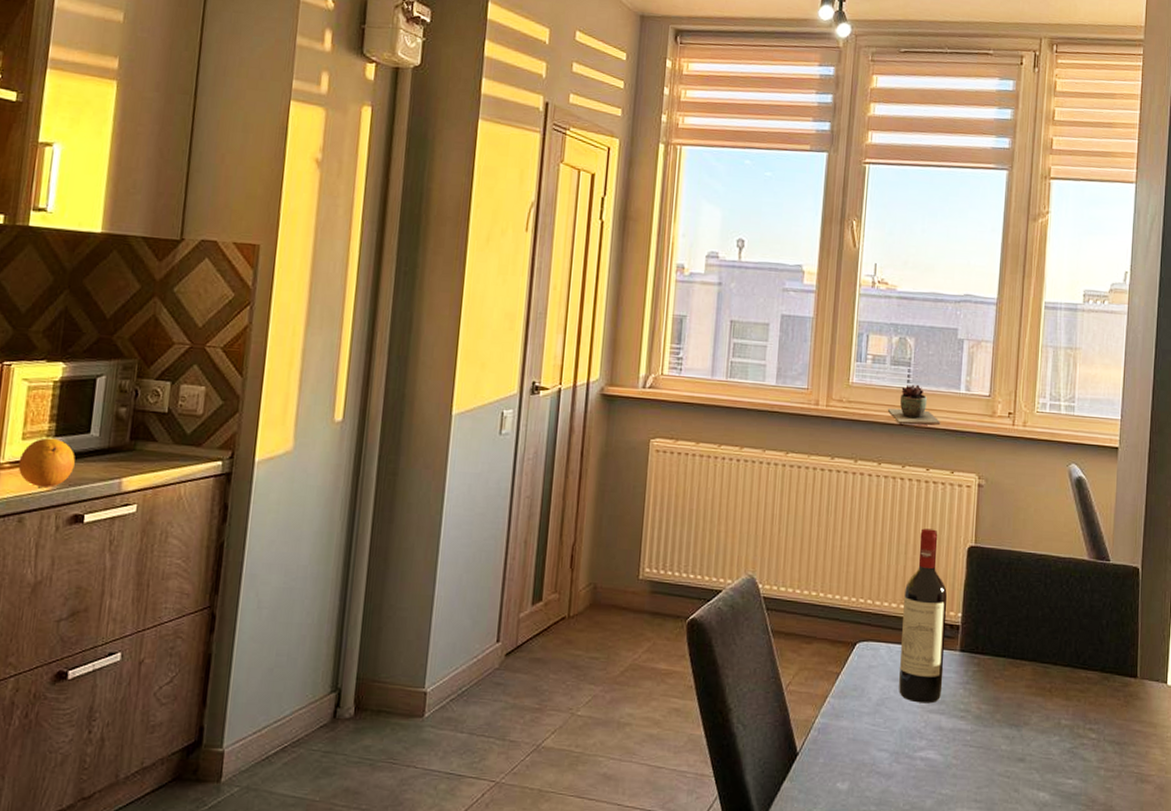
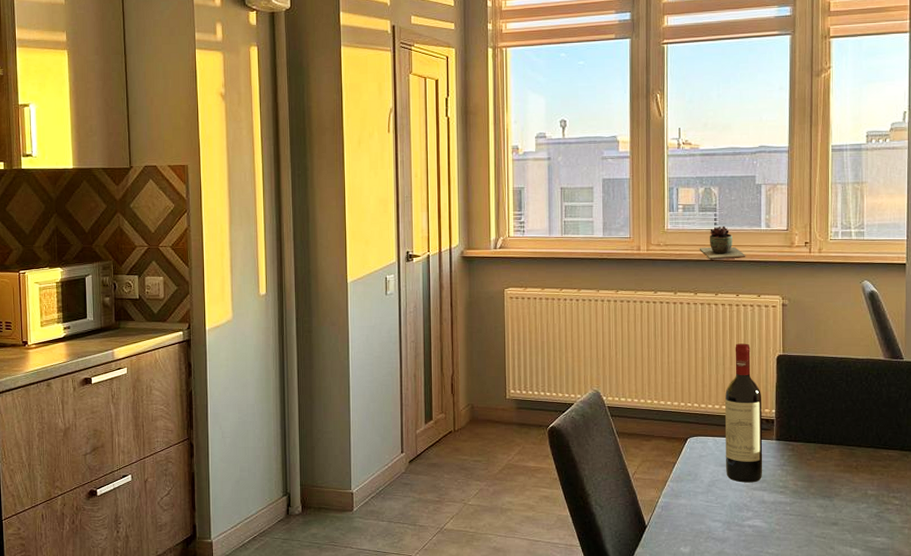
fruit: present [18,437,76,488] -> none [41,324,79,360]

